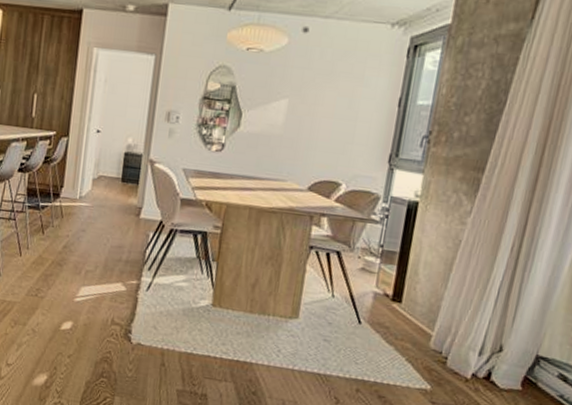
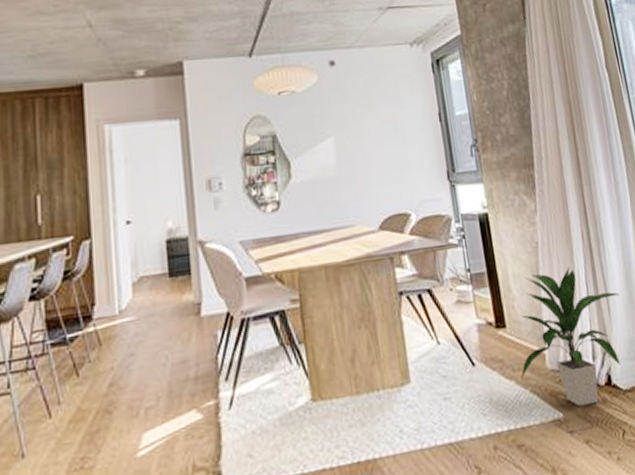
indoor plant: none [401,266,531,390] -> present [520,265,621,407]

